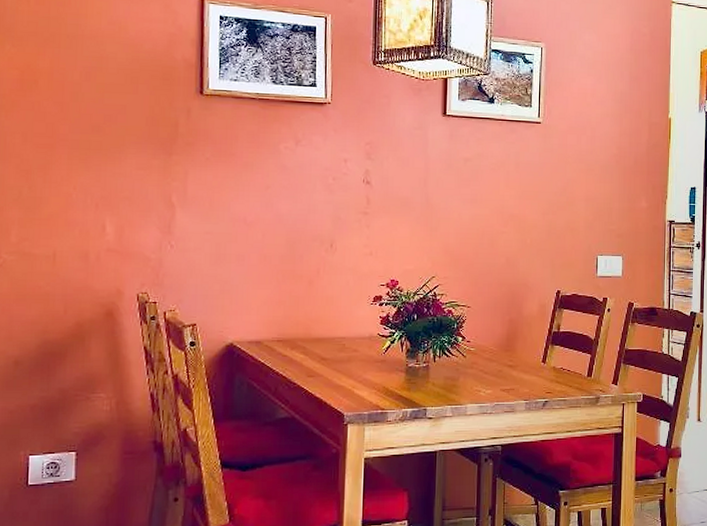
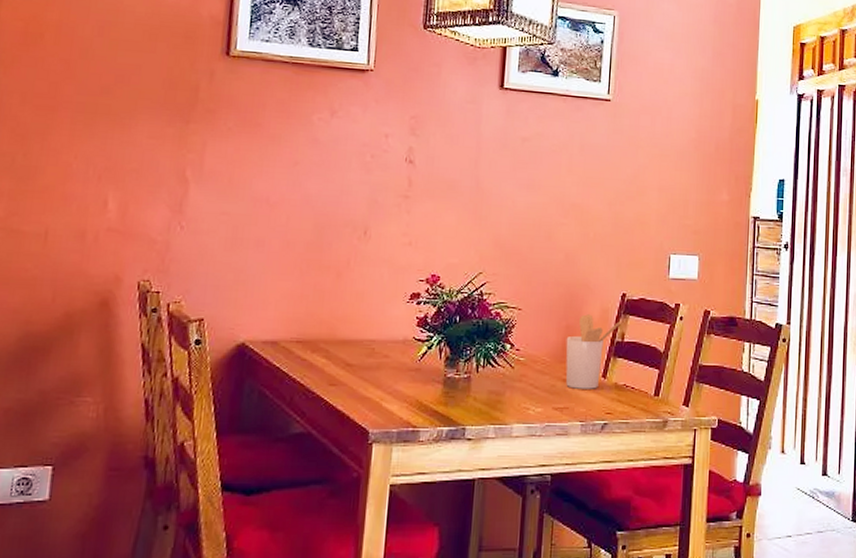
utensil holder: none [510,309,558,373] -> present [565,314,623,389]

